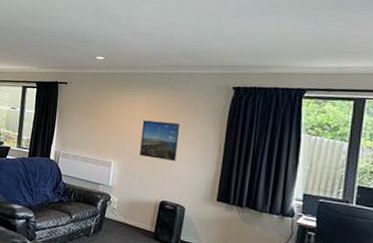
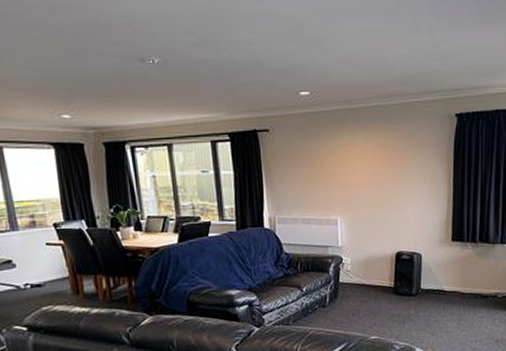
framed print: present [139,120,180,161] -> none [365,163,407,207]

